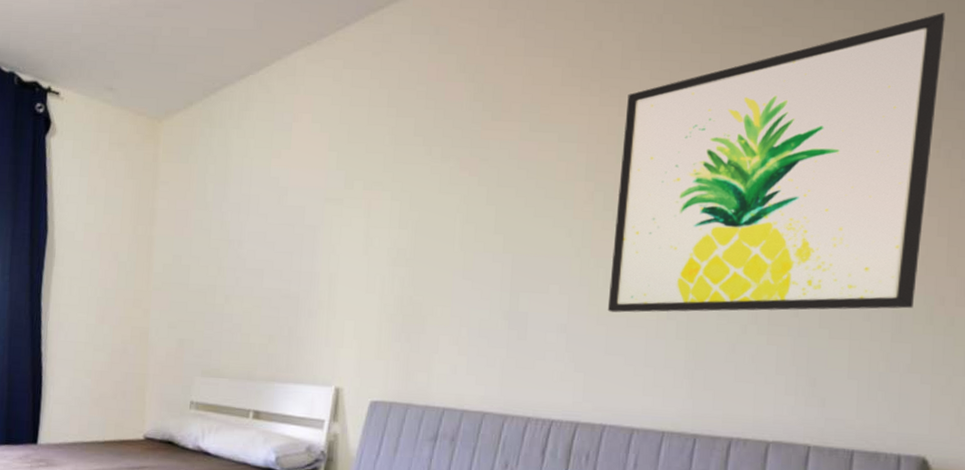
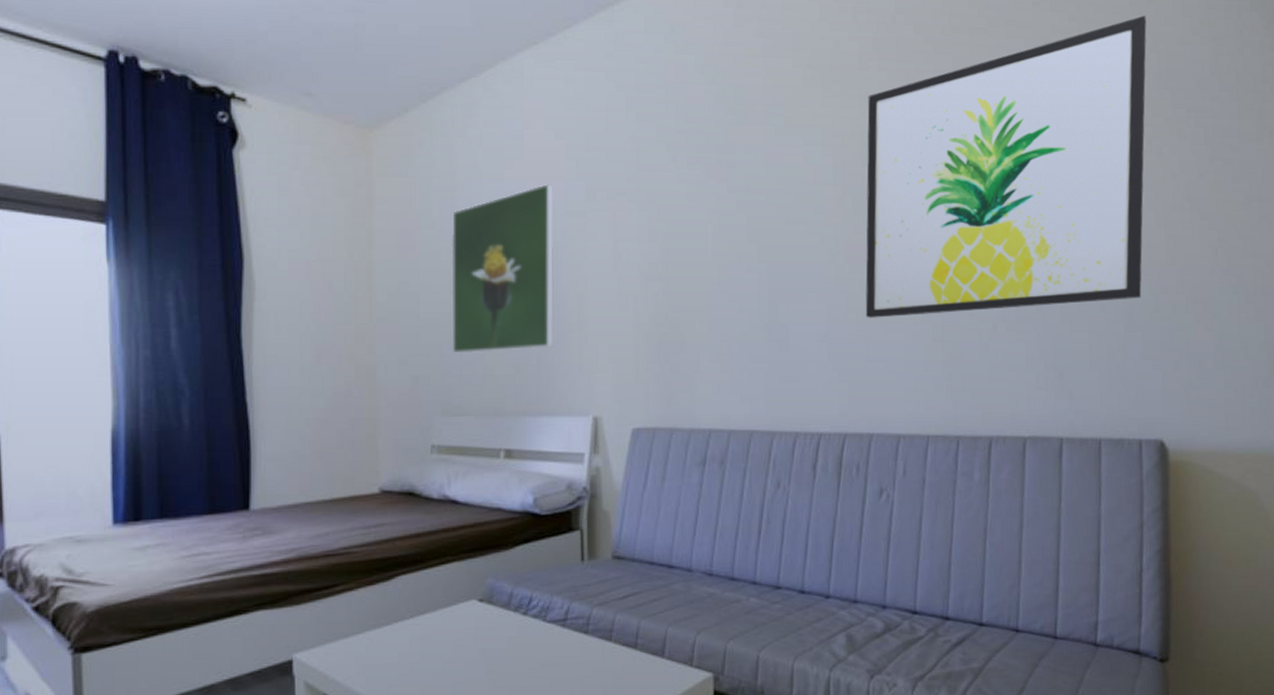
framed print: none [215,172,316,323] -> present [451,183,555,354]

